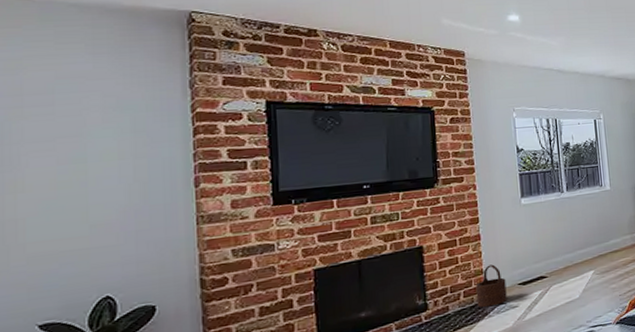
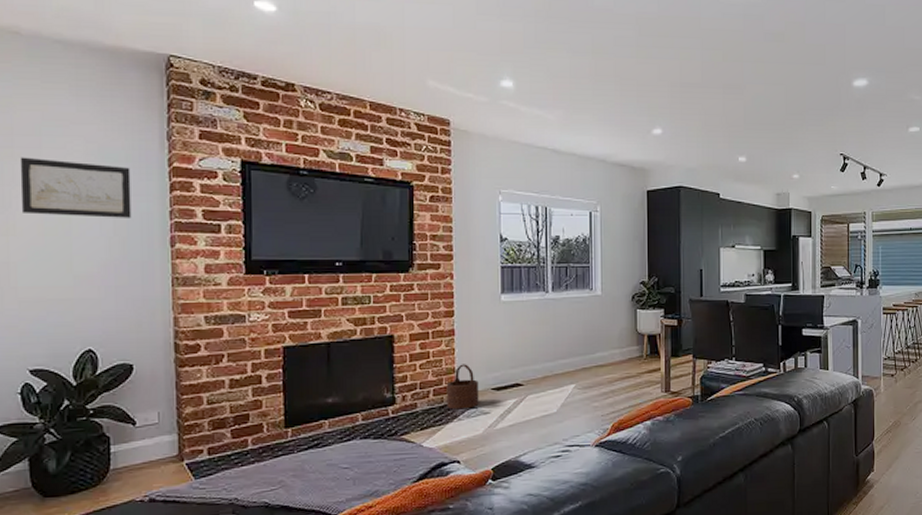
wall art: none [30,115,153,170] -> present [20,157,132,218]

